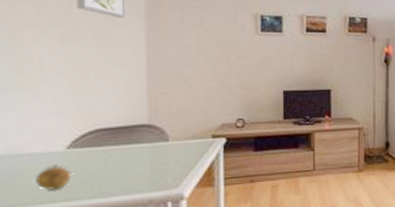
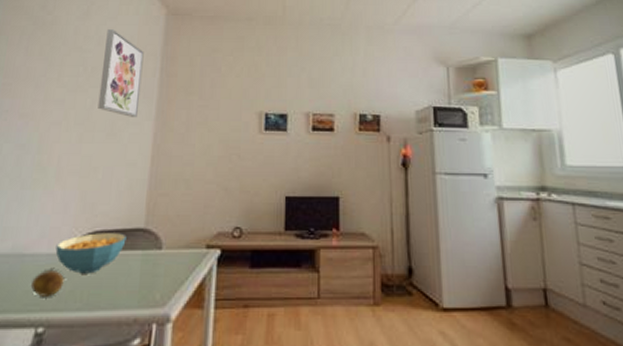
cereal bowl: none [55,129,131,168] -> present [55,233,127,274]

